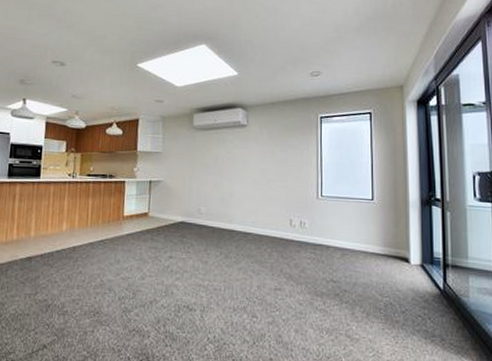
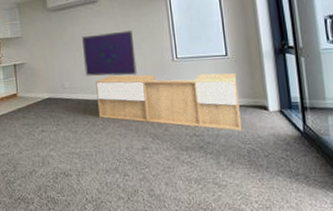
television: none [224,160,280,209] -> present [81,30,137,76]
media console: none [233,206,381,282] -> present [96,73,242,131]

